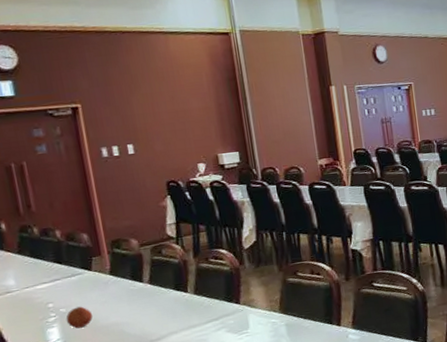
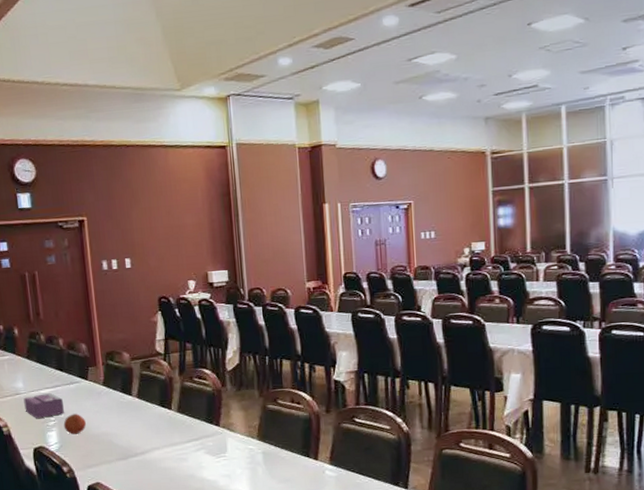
tissue box: none [16,288,66,316] -> present [23,393,64,418]

